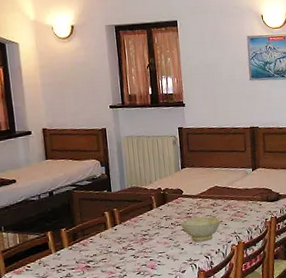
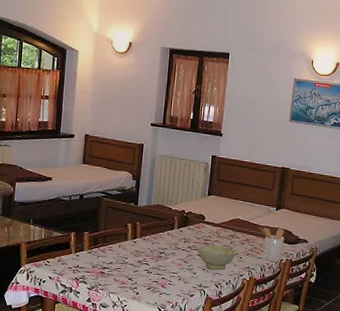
utensil holder: none [239,188,266,223] -> present [259,227,285,262]

